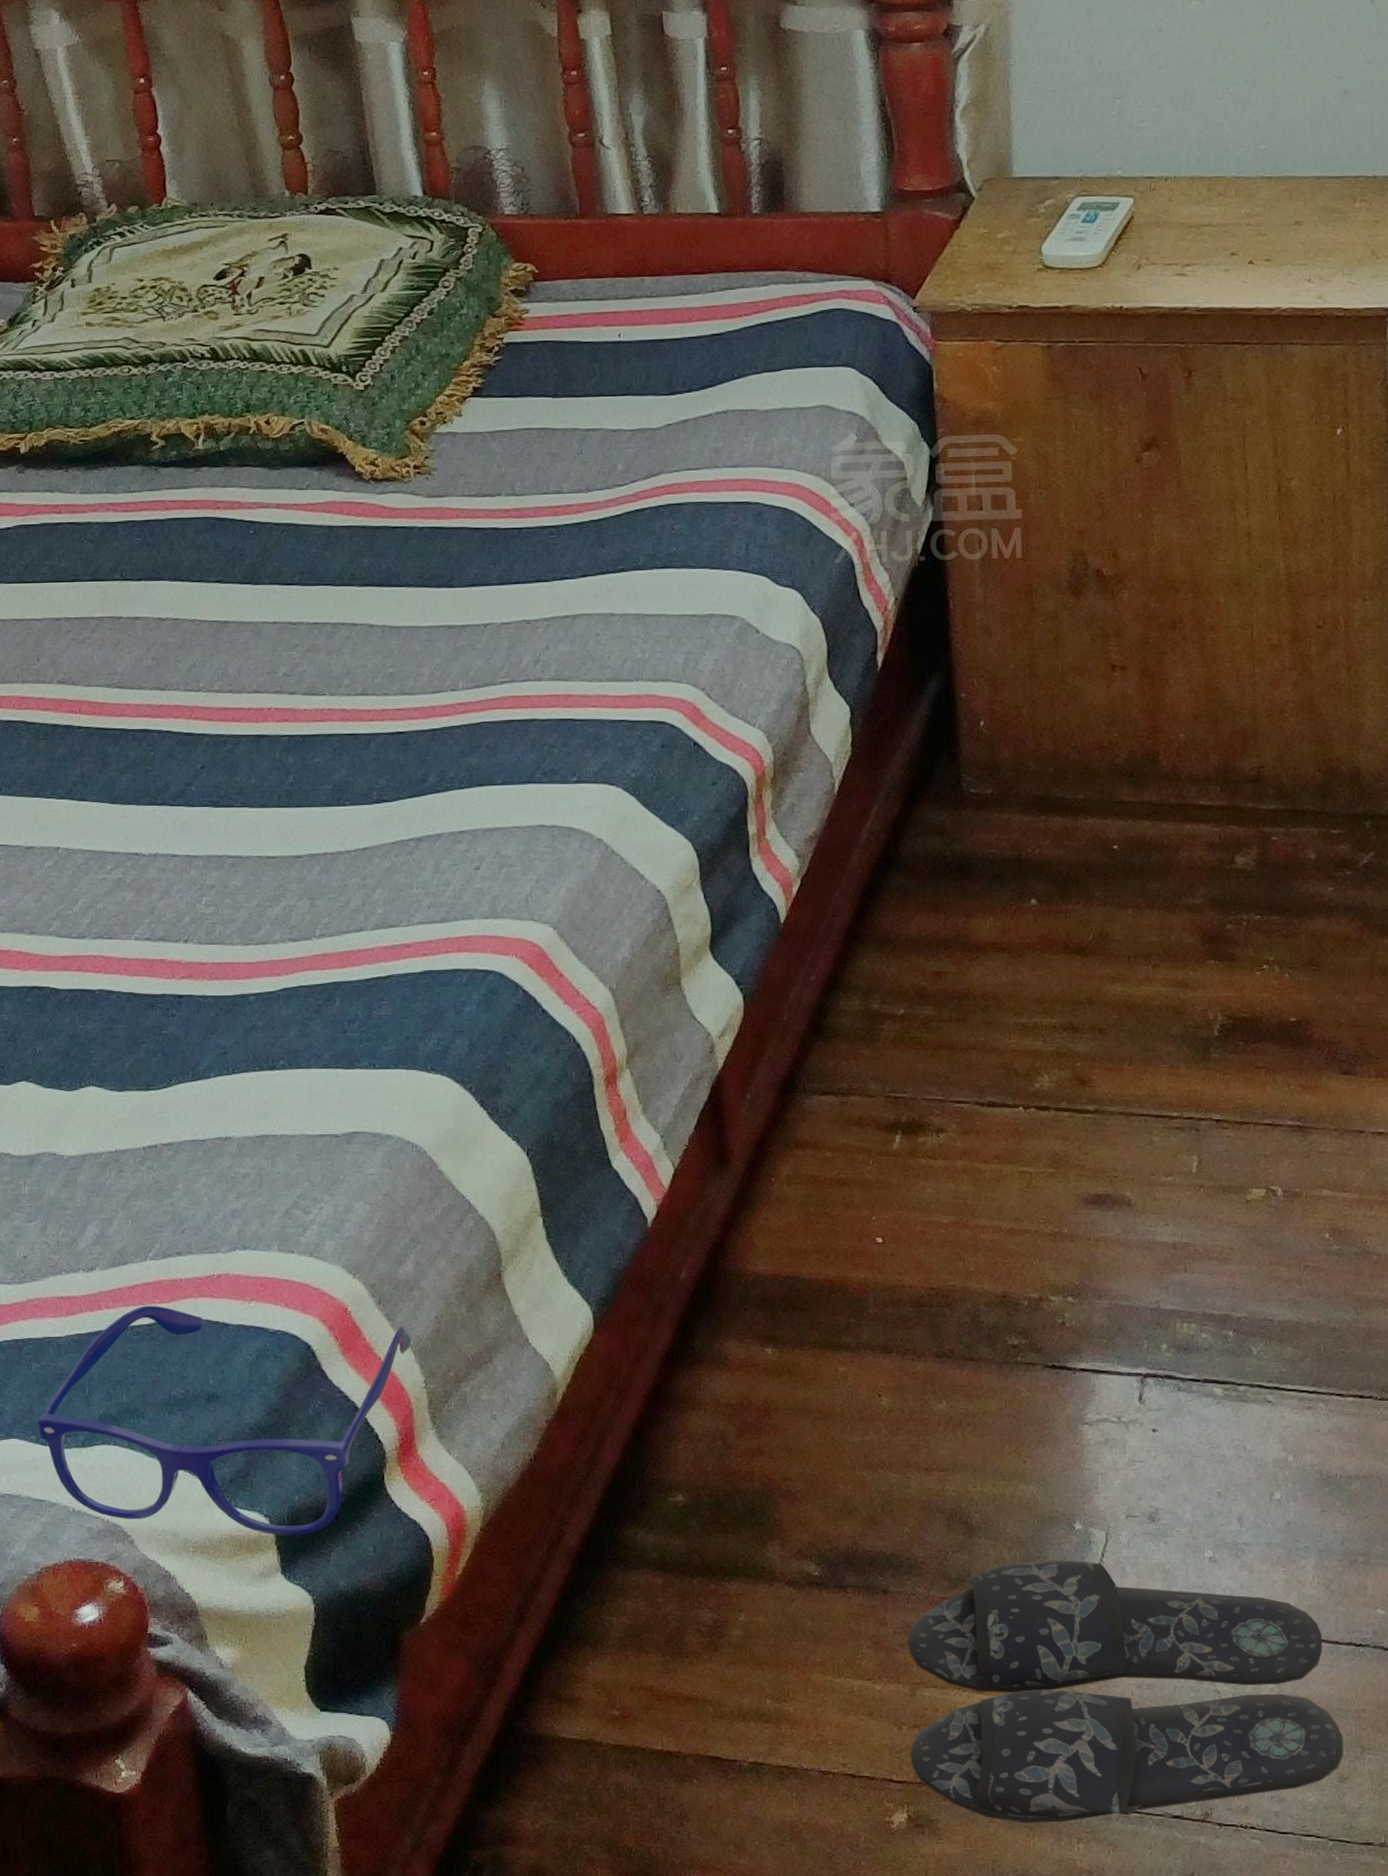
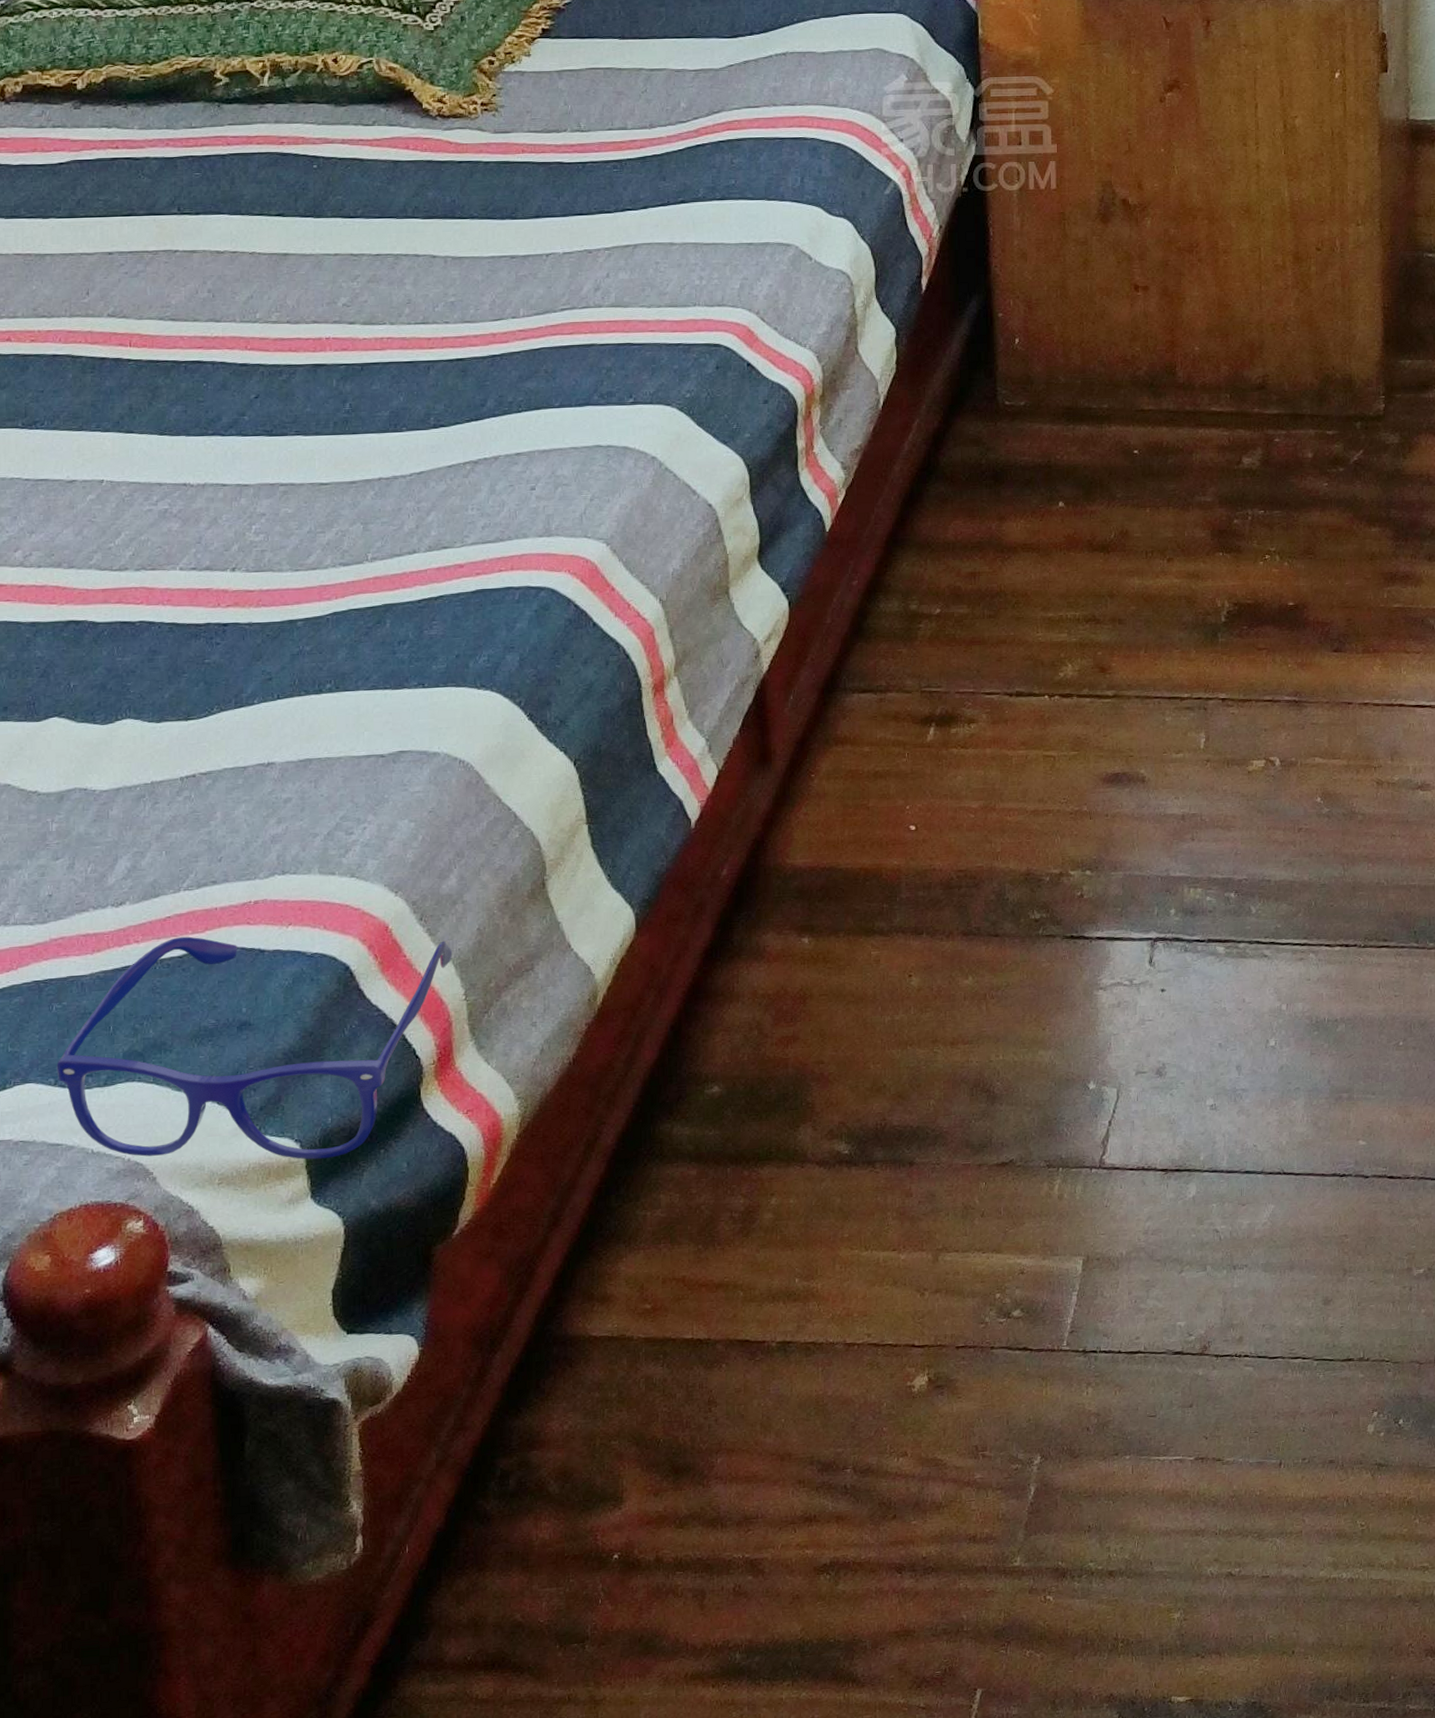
slippers: present [908,1561,1344,1824] -> none [932,1118,1328,1374]

